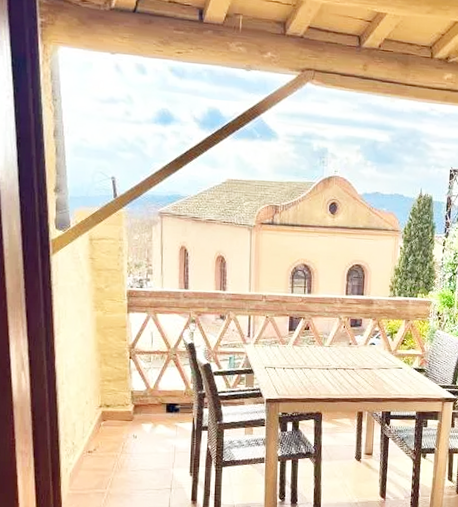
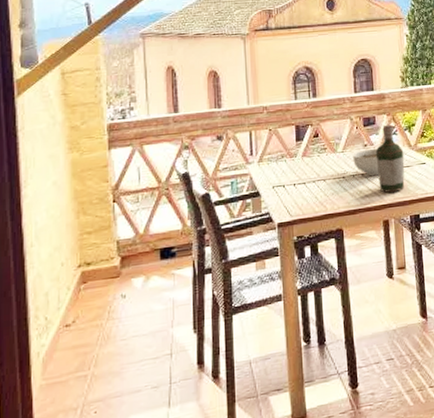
bowl: none [337,347,361,372] -> present [353,148,379,176]
bottle: none [358,328,384,390] -> present [375,124,405,193]

